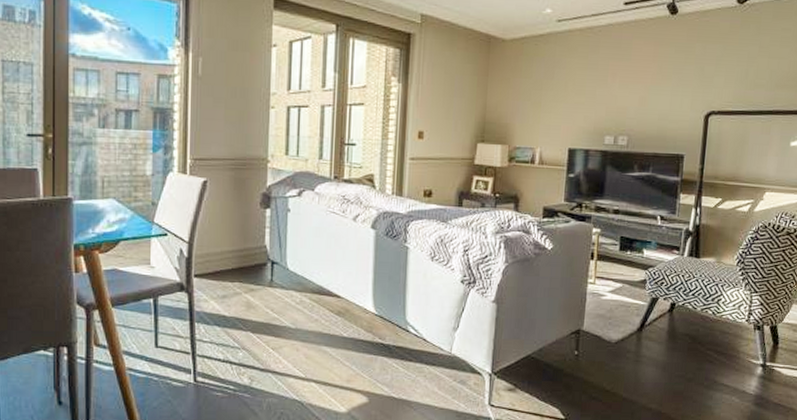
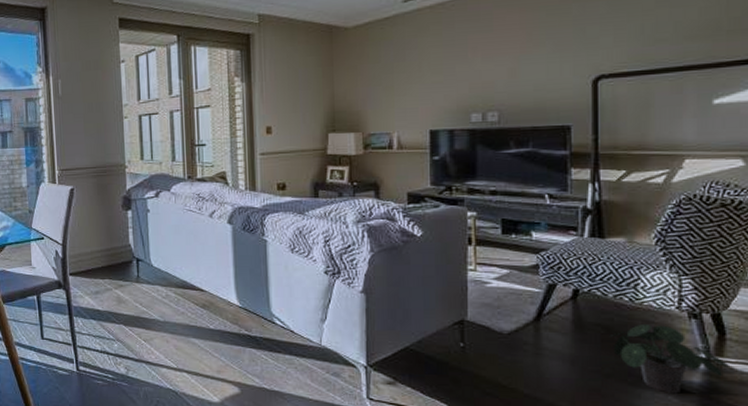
potted plant: none [694,335,778,395] -> present [609,325,729,394]

